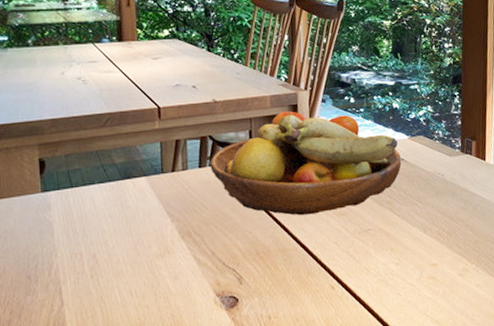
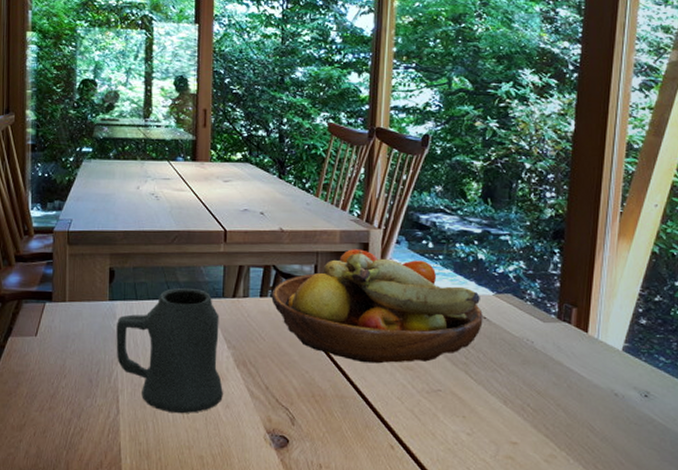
mug: none [52,168,171,295] -> present [116,287,223,414]

